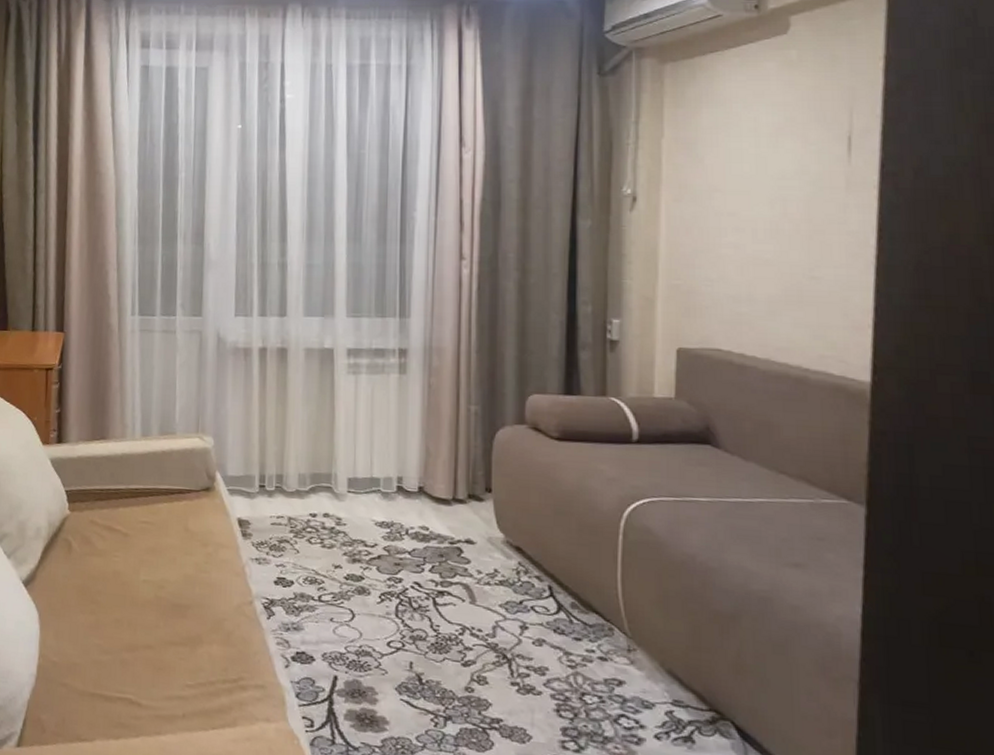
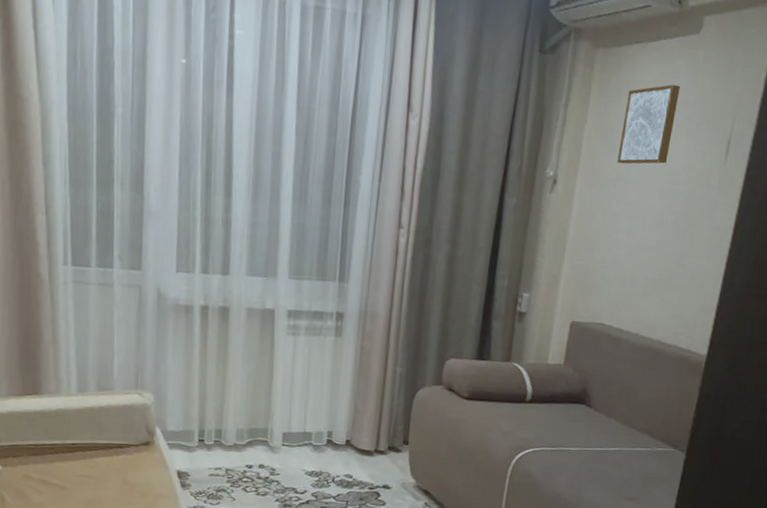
wall art: none [707,87,774,174] -> present [617,84,680,165]

